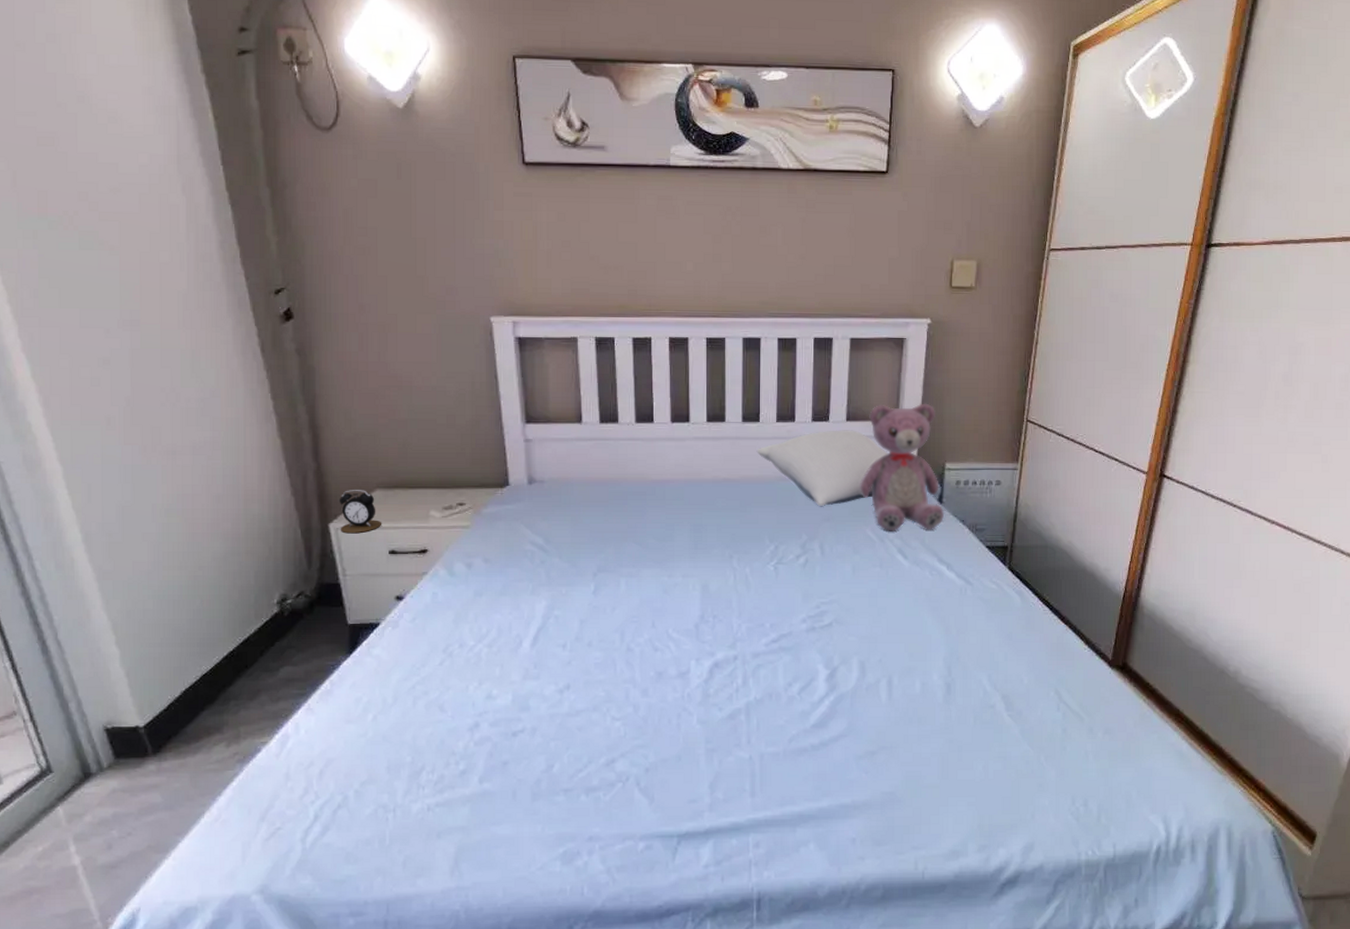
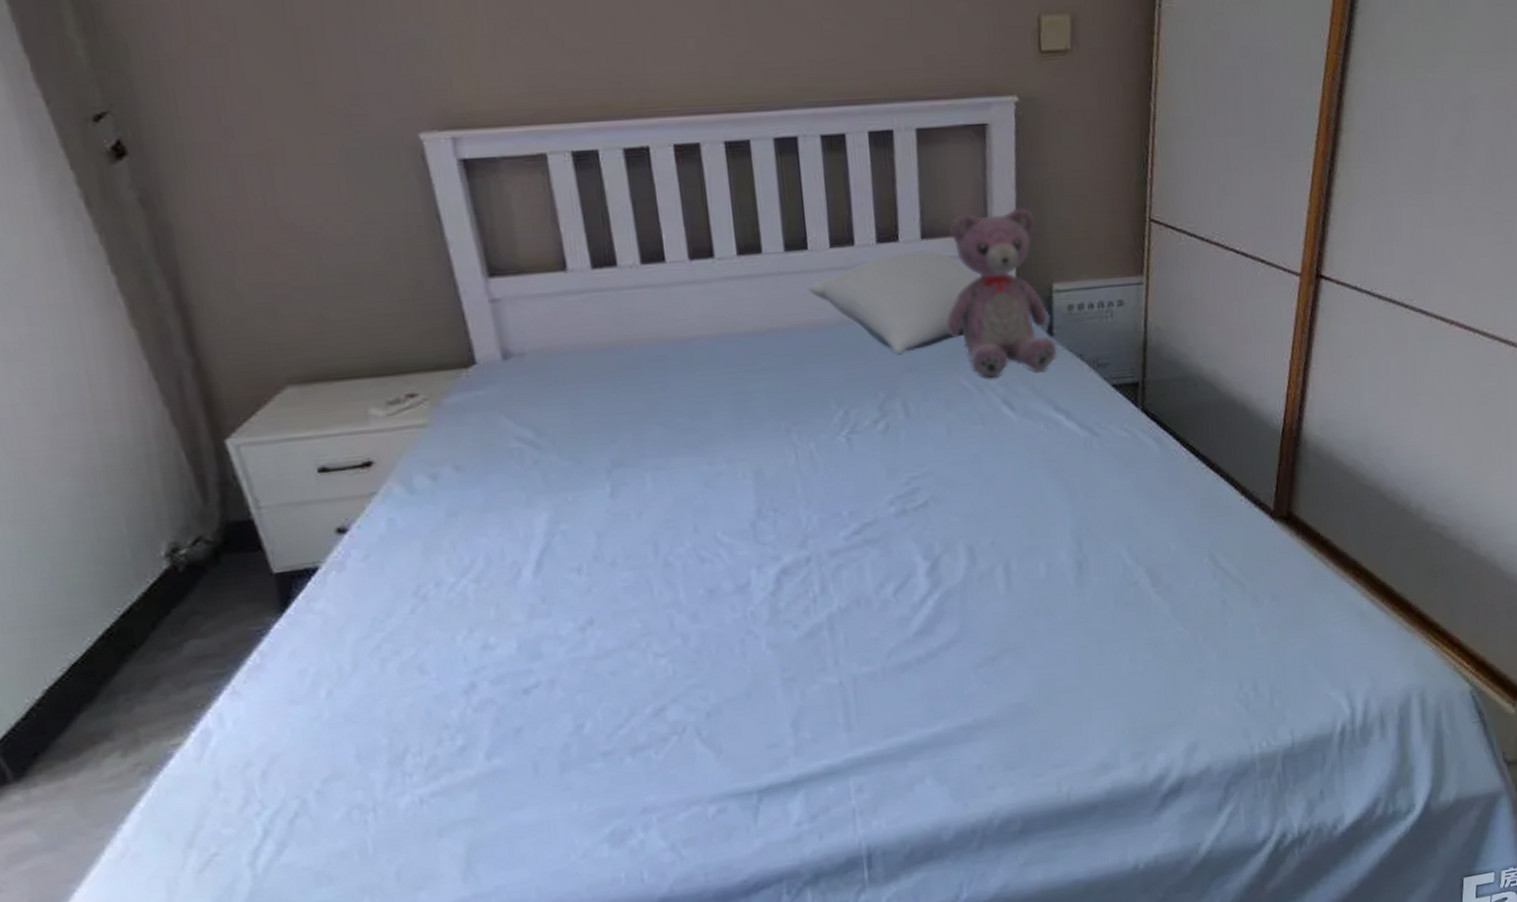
alarm clock: present [338,490,381,534] -> none [234,388,302,451]

